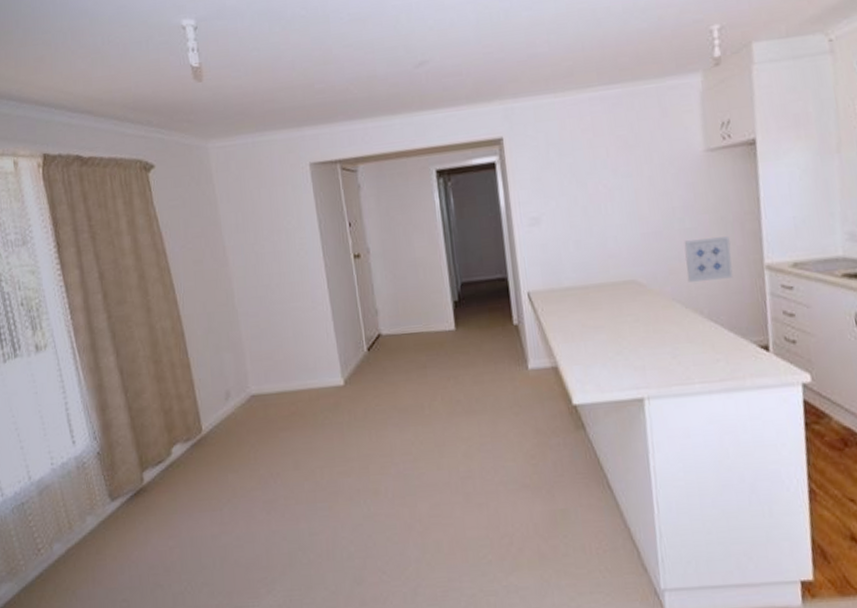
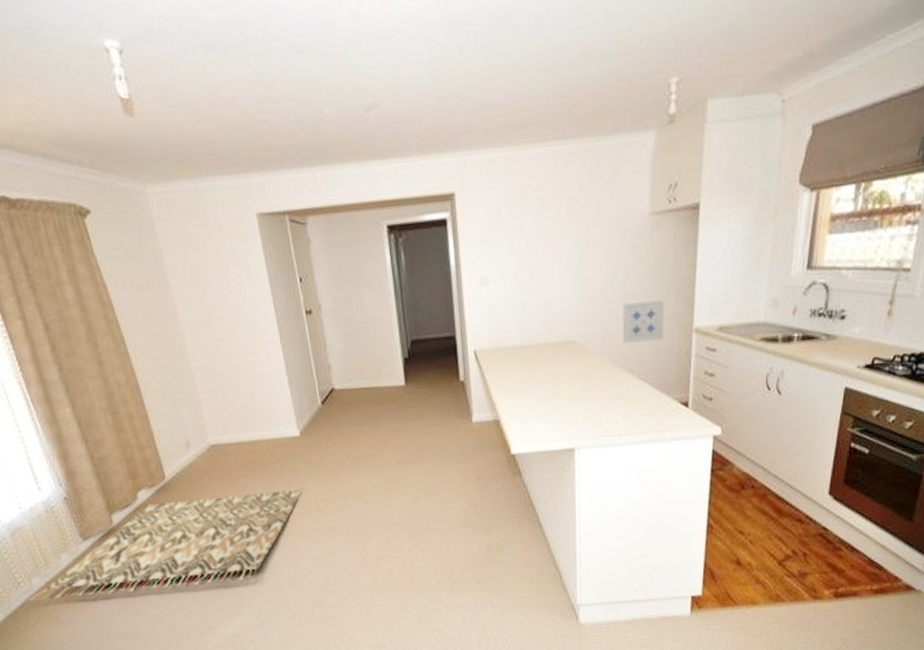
rug: none [46,444,347,571] -> present [28,489,304,601]

